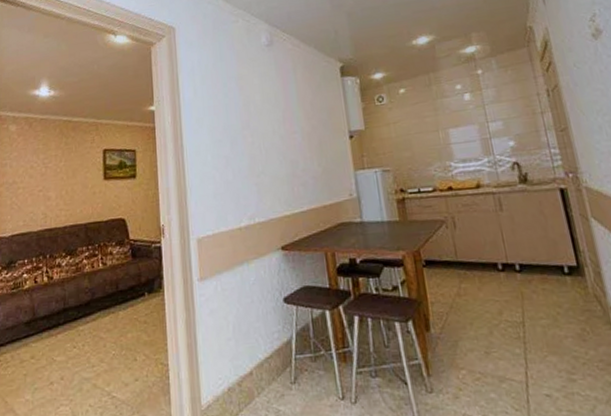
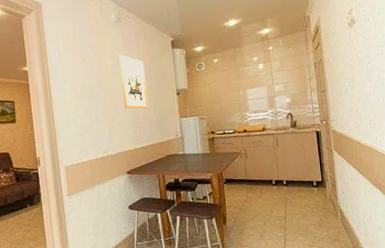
wall art: none [271,86,311,159] -> present [119,54,148,109]

